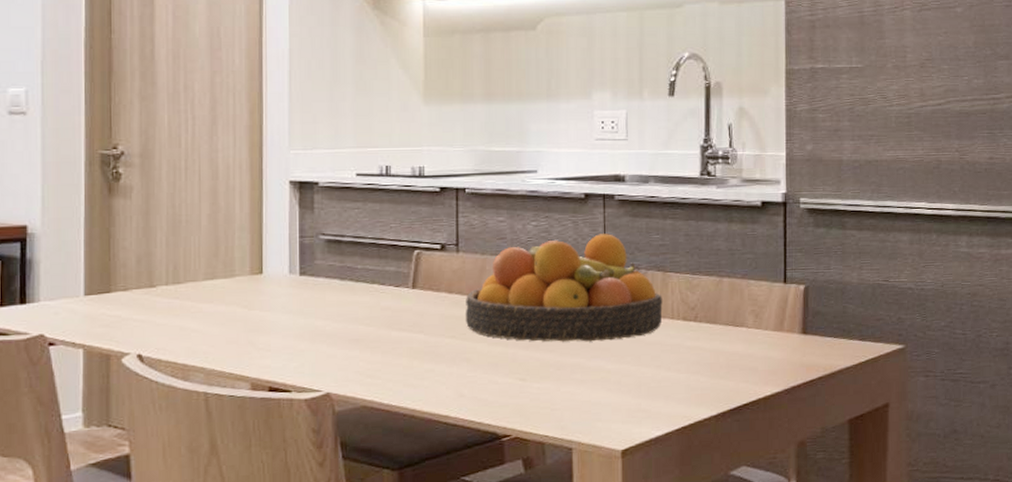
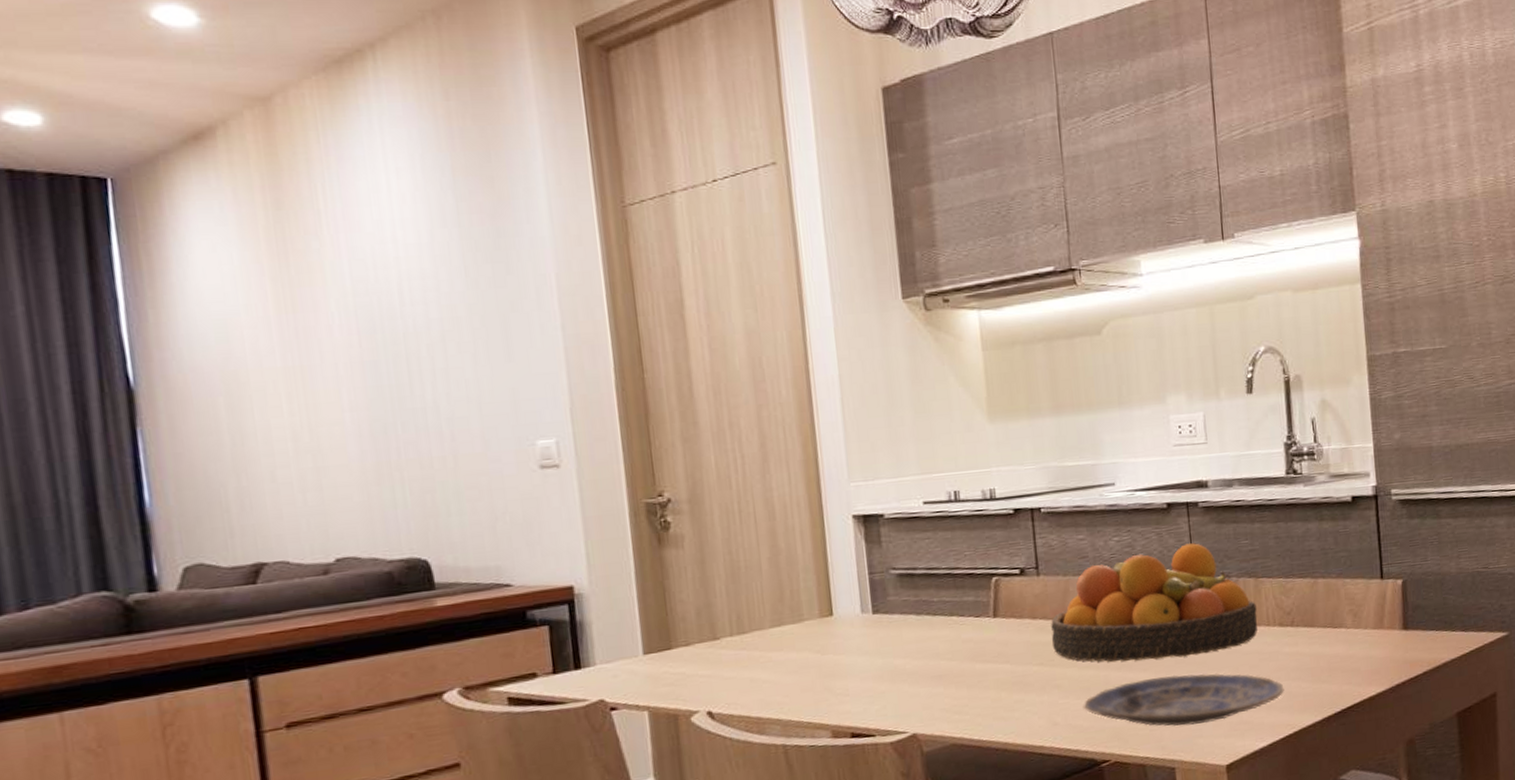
plate: none [489,358,683,408] -> present [1083,673,1285,726]

